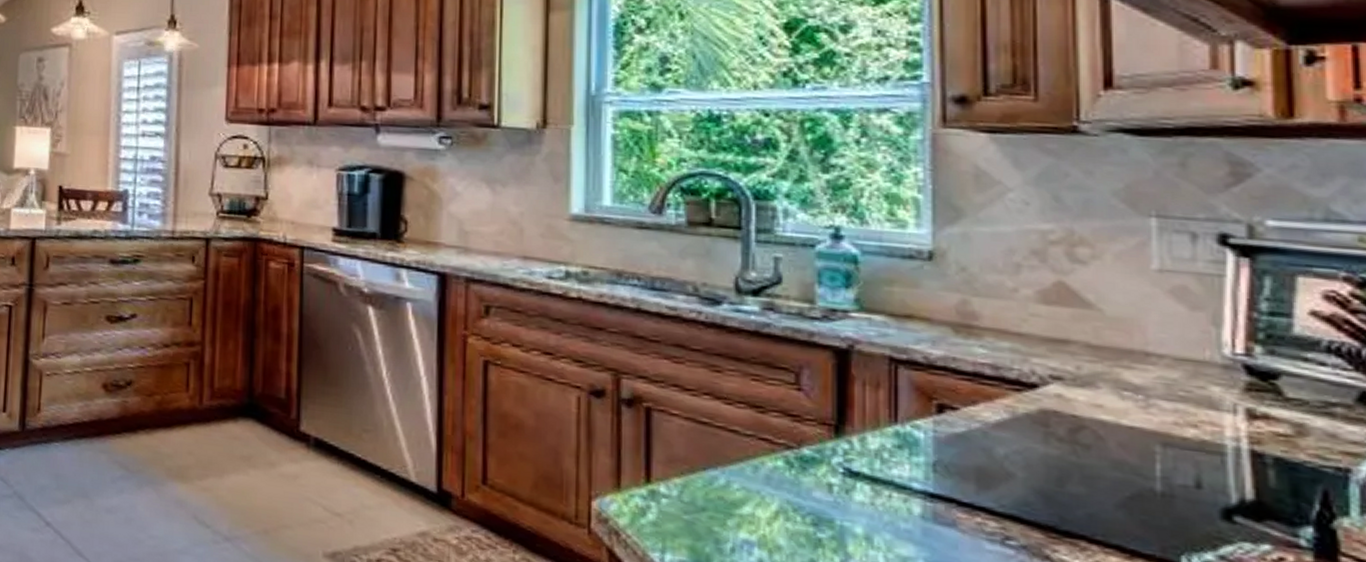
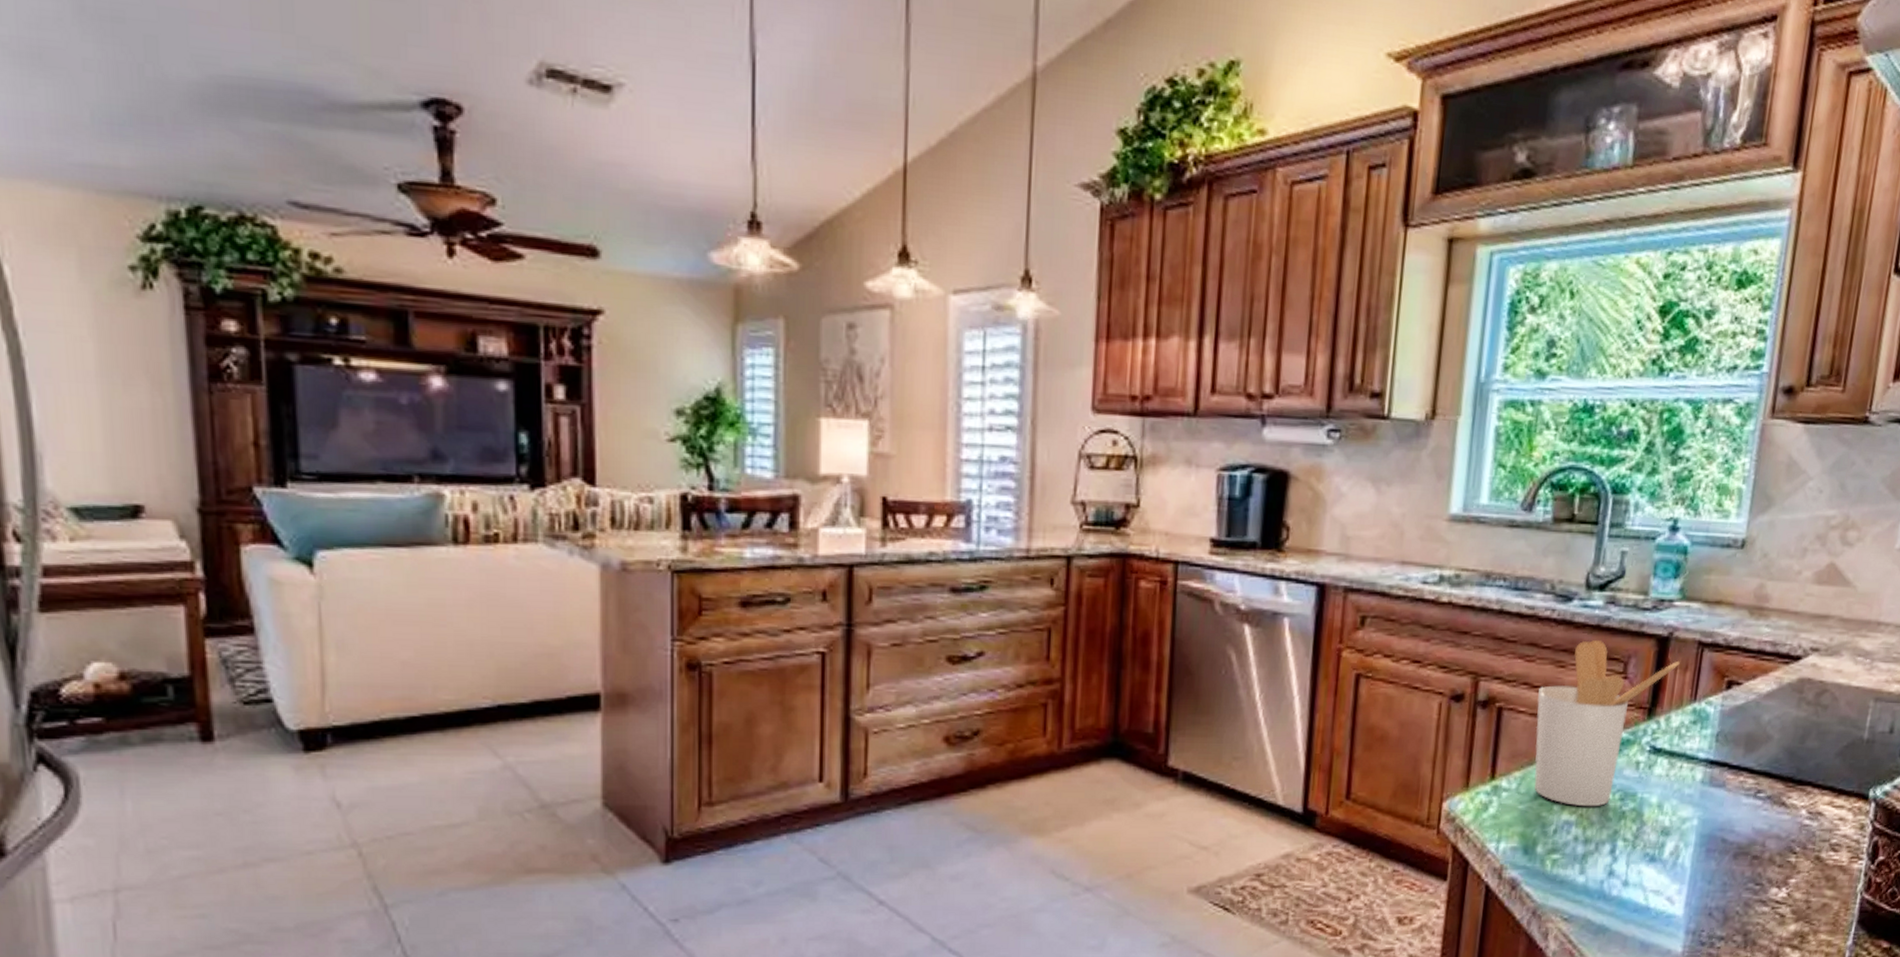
utensil holder: none [692,346,868,529] -> present [1534,640,1680,807]

